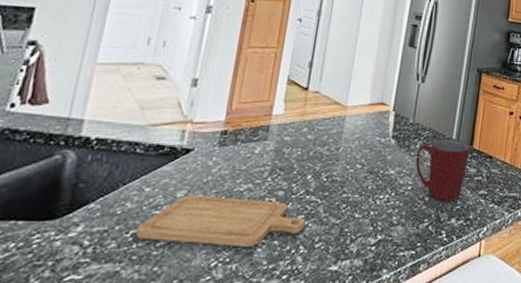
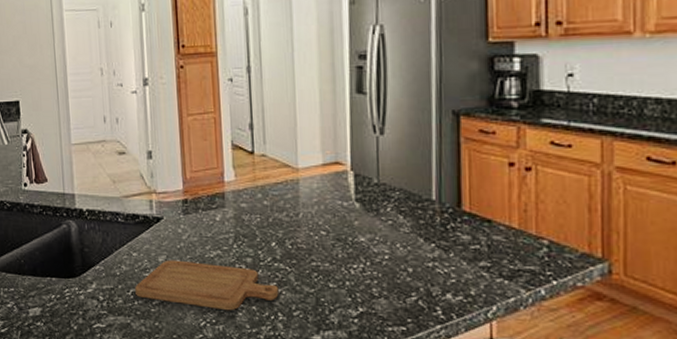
mug: present [415,139,470,201] -> none [388,200,458,273]

